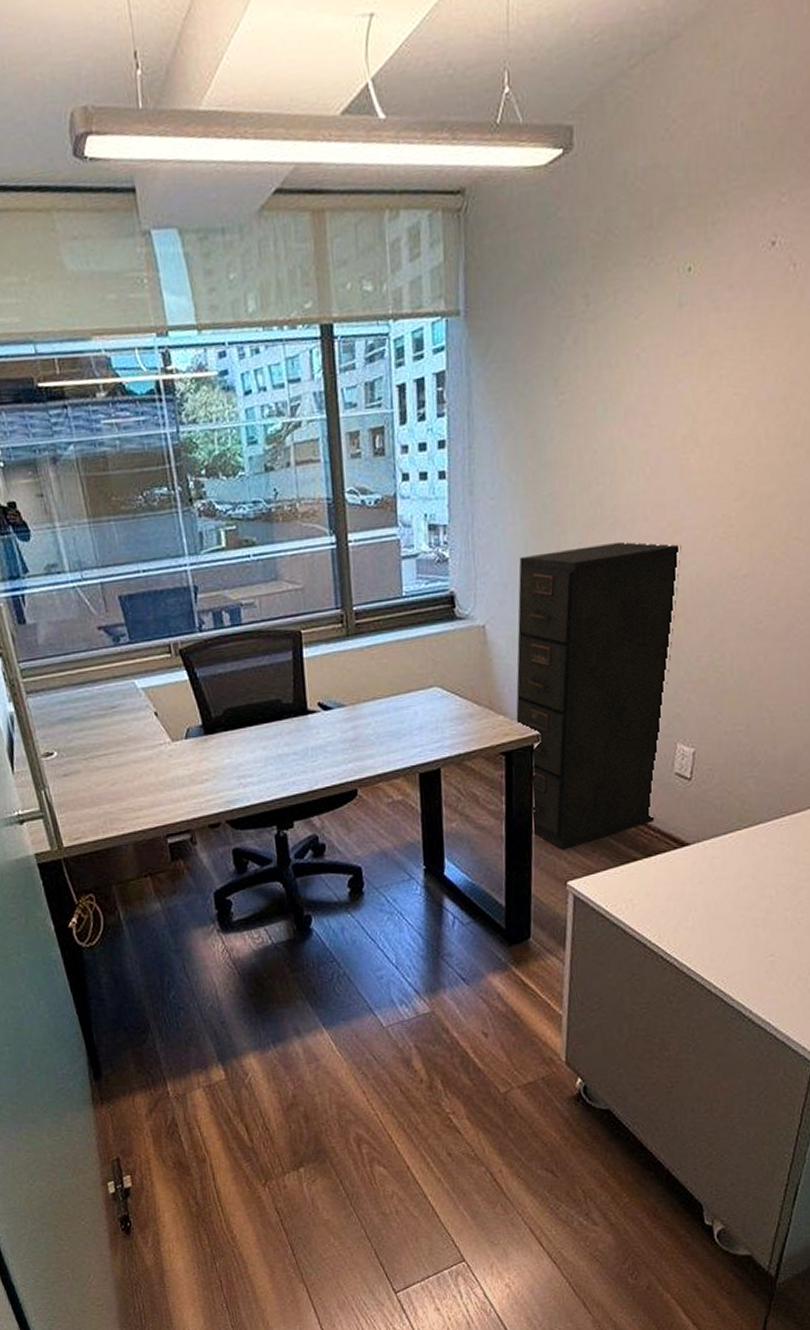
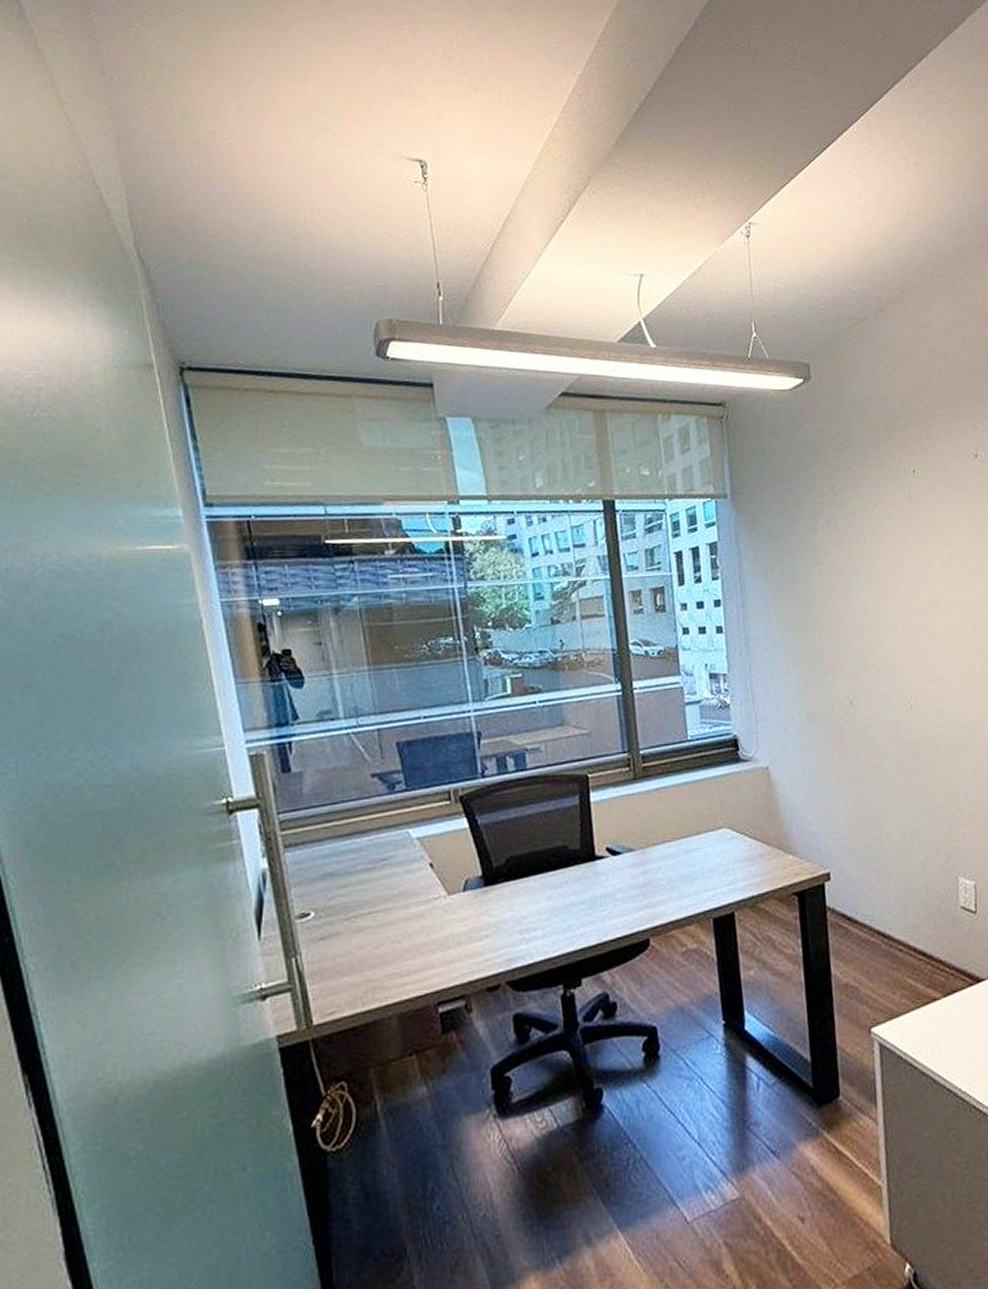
filing cabinet: present [516,541,682,850] -> none [795,689,948,994]

